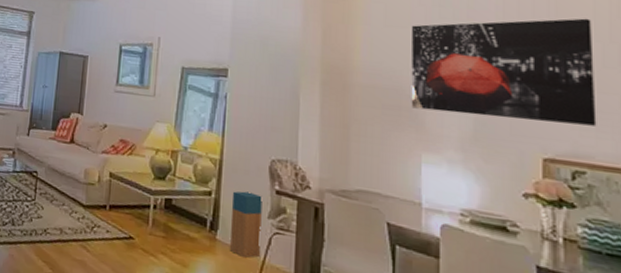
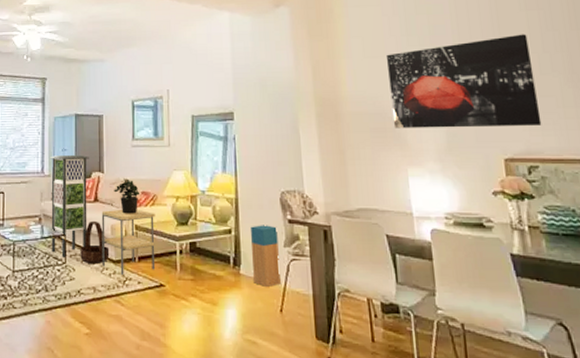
plant stand: none [22,91,70,194] -> present [50,155,89,257]
basket: none [50,161,81,206] -> present [80,220,110,263]
side table: none [71,153,132,221] -> present [101,209,155,275]
potted plant: none [91,123,118,161] -> present [114,178,139,214]

